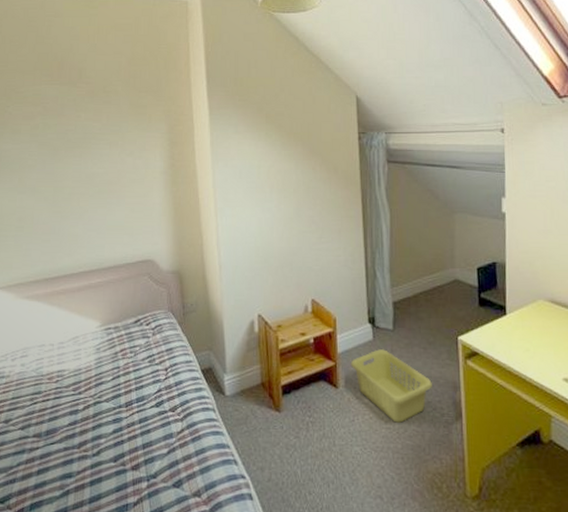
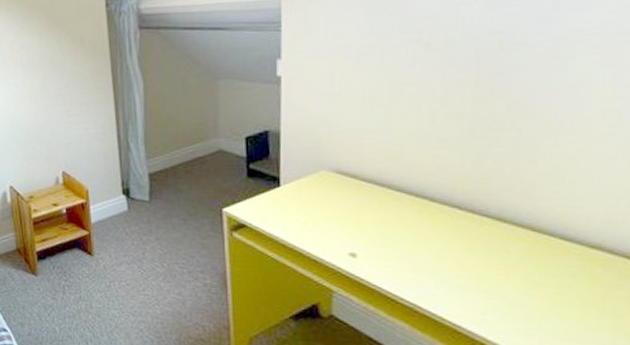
laundry basket: present [350,349,432,423] -> none [105,220,193,290]

